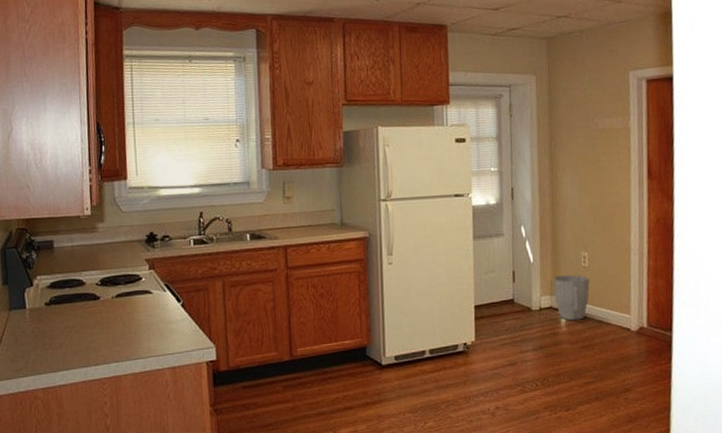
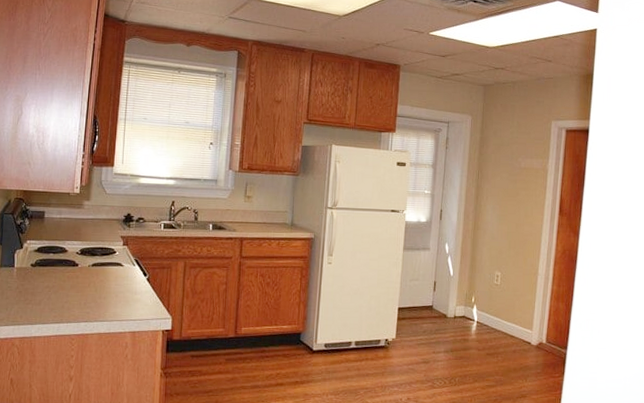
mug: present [554,274,590,321] -> none [468,289,500,330]

